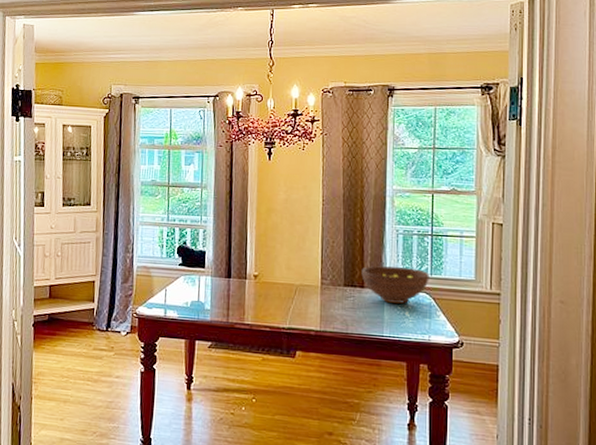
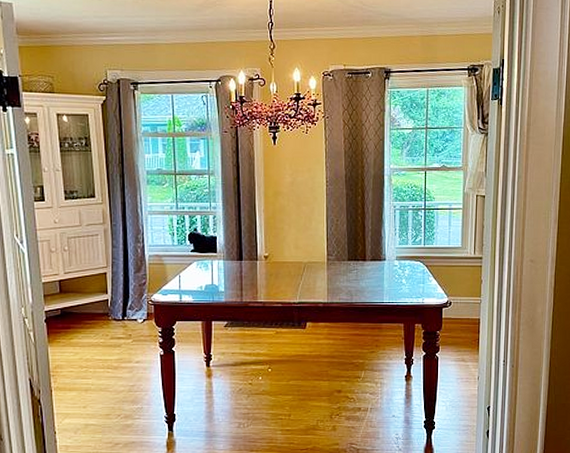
fruit bowl: present [361,266,429,304] -> none [363,239,423,272]

